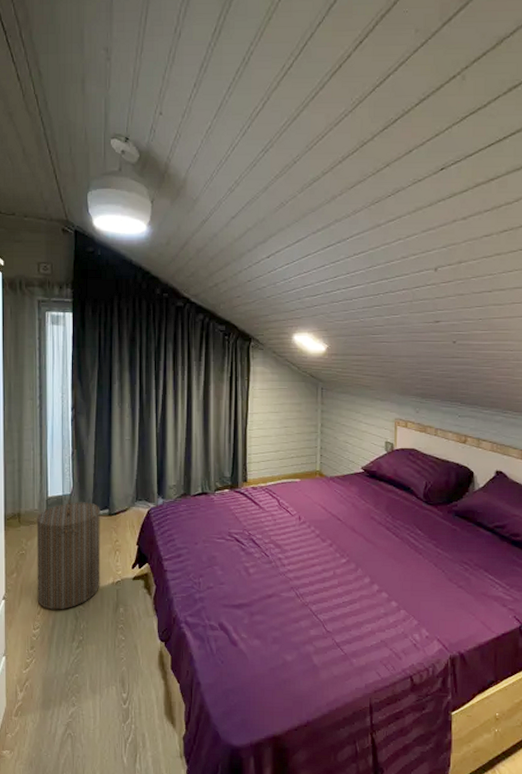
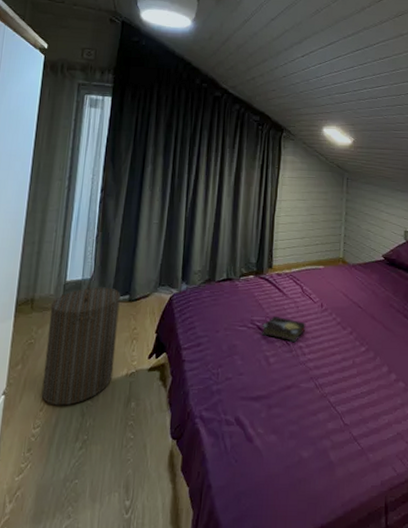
hardback book: none [240,528,284,554] -> present [262,315,306,342]

